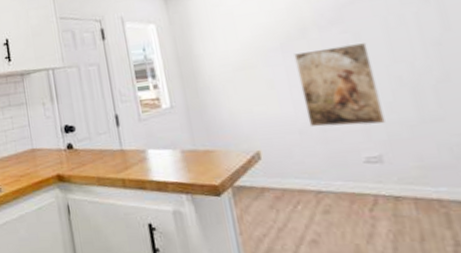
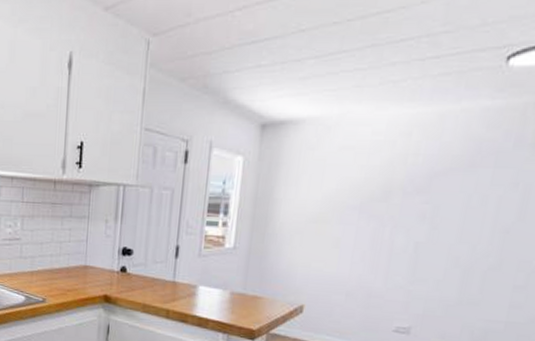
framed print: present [294,43,385,127] -> none [358,215,442,299]

